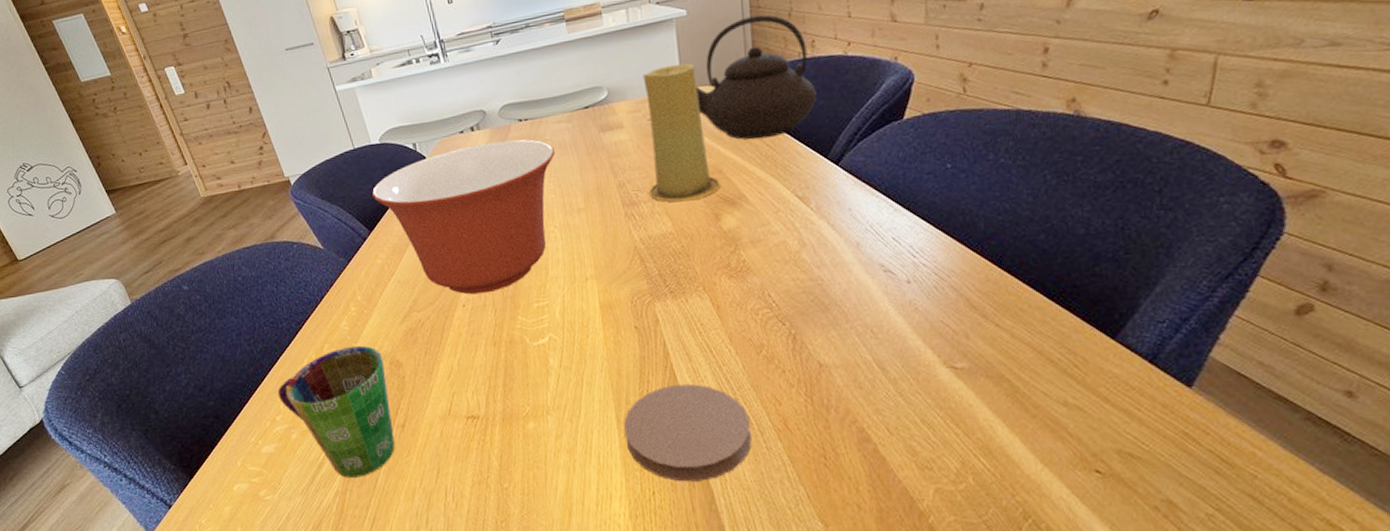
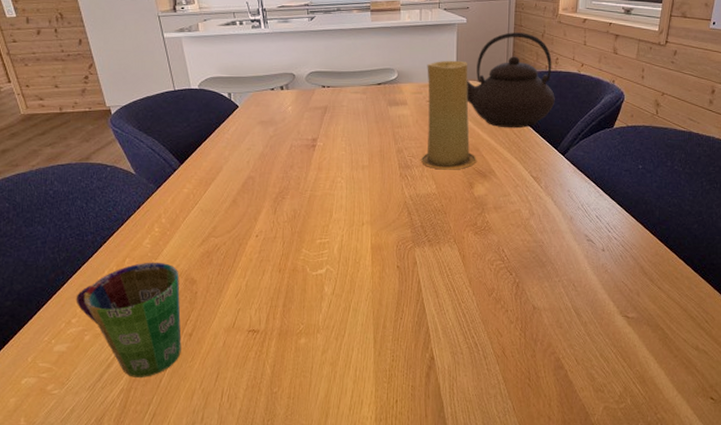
mixing bowl: present [372,139,555,295] -> none [187,101,349,228]
coaster: present [624,384,752,482] -> none [379,316,478,393]

